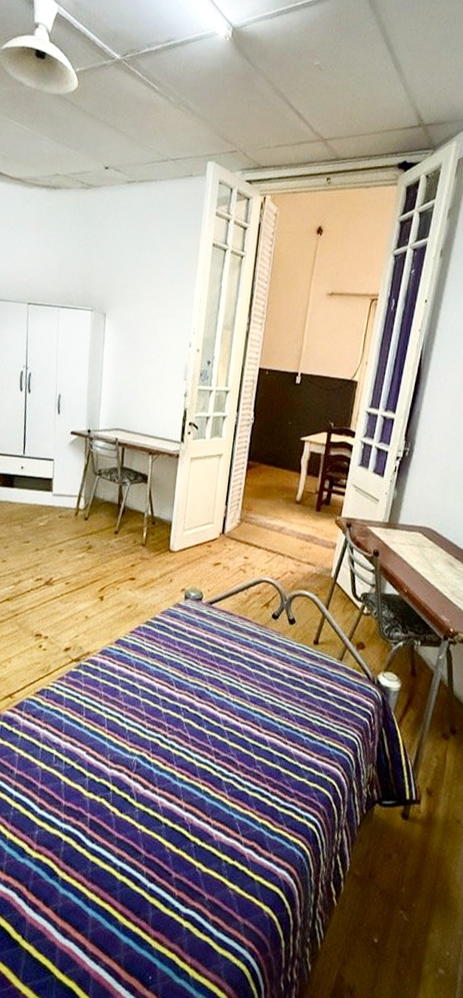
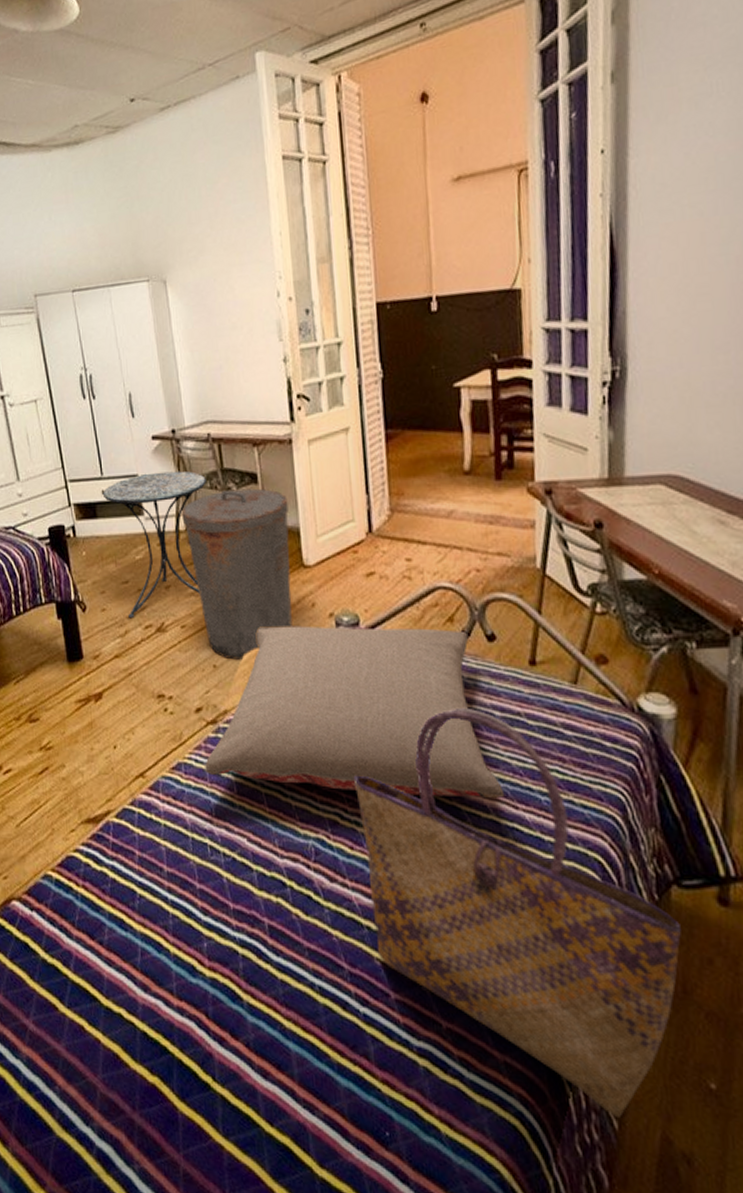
side table: none [21,459,108,571] -> present [102,471,206,619]
pillow: none [63,592,280,736] -> present [205,626,505,799]
trash can: none [83,483,167,615] -> present [181,488,292,660]
tote bag: none [169,669,376,963] -> present [353,709,681,1117]

